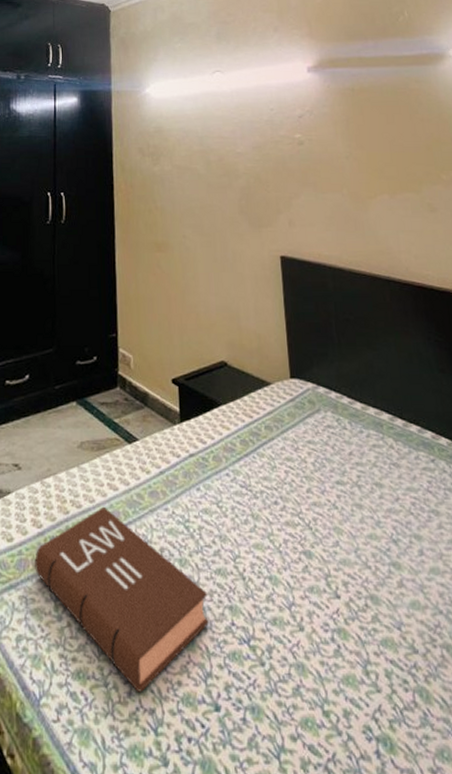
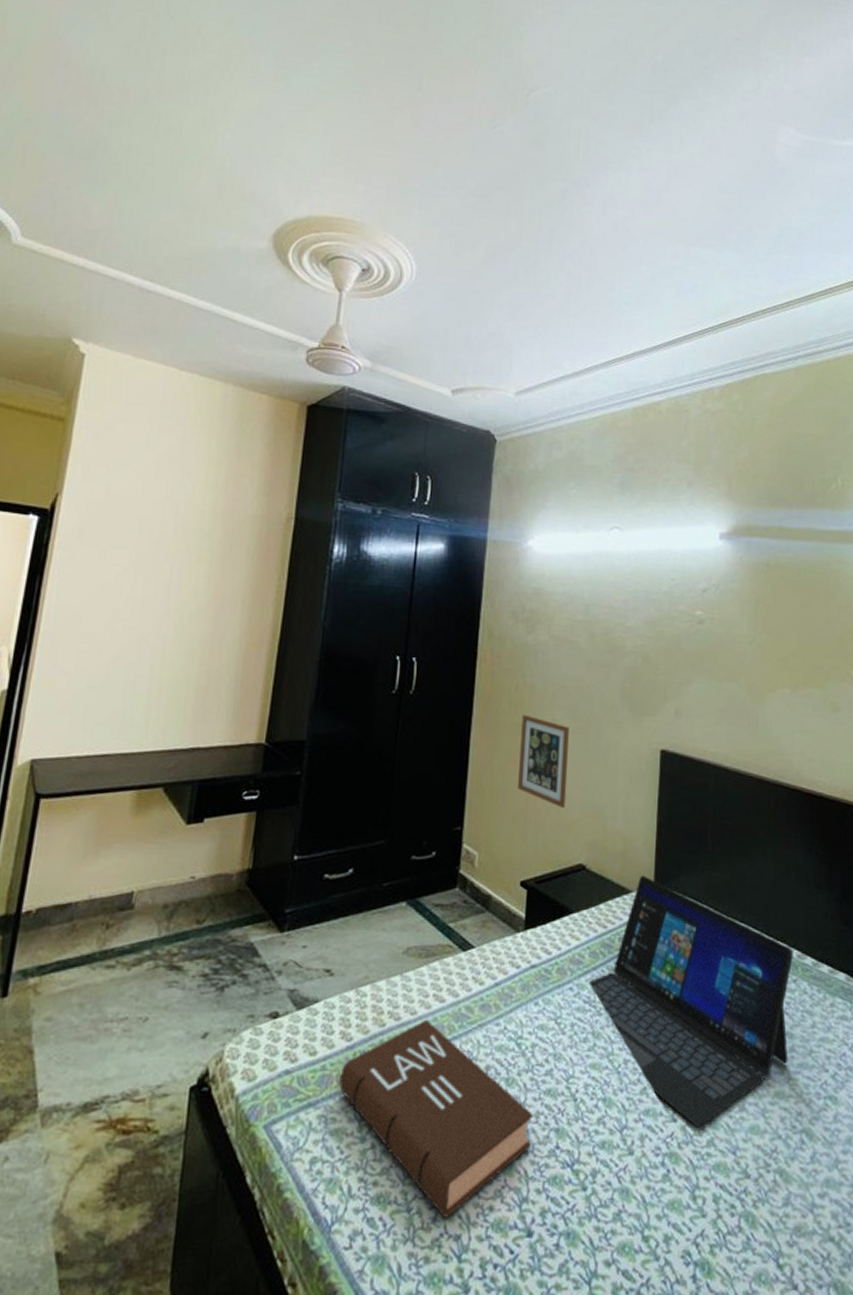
picture frame: none [157,234,204,313] -> present [518,714,570,809]
laptop: none [242,368,438,604] -> present [588,875,794,1127]

